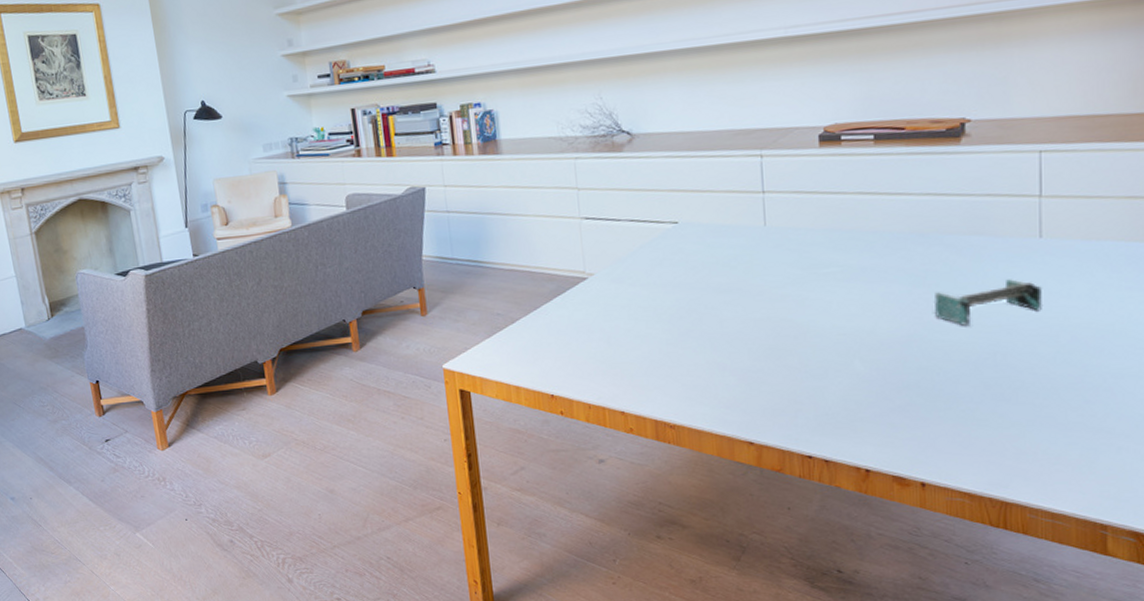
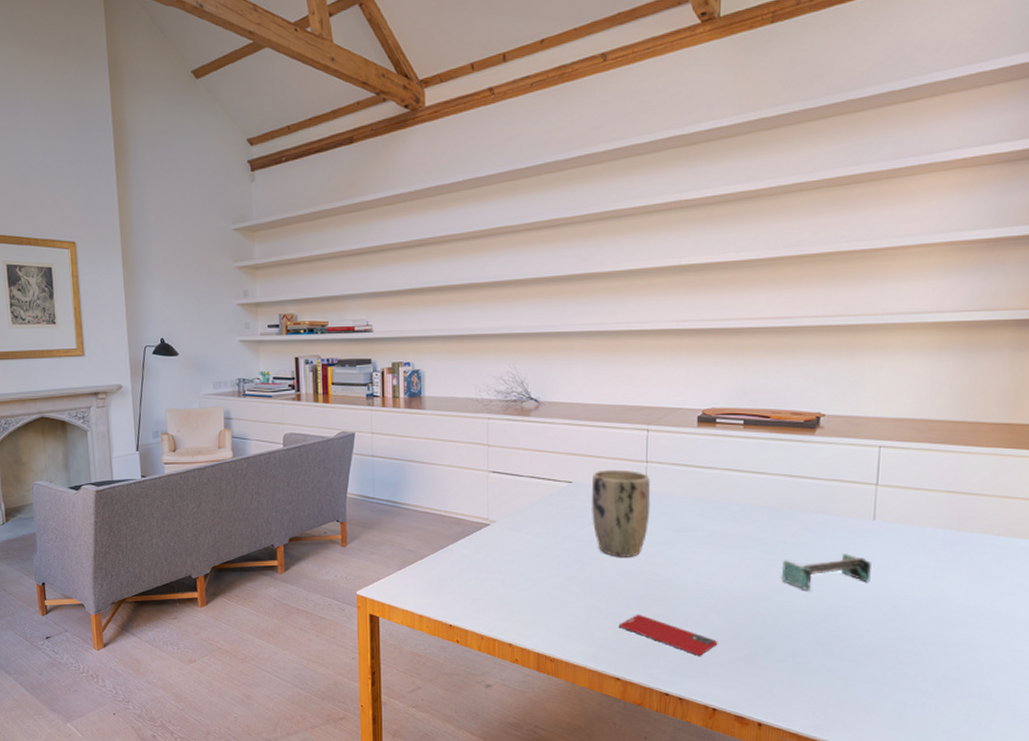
plant pot: none [701,203,773,304] -> present [591,469,651,557]
smartphone: none [746,367,866,410] -> present [618,614,718,656]

